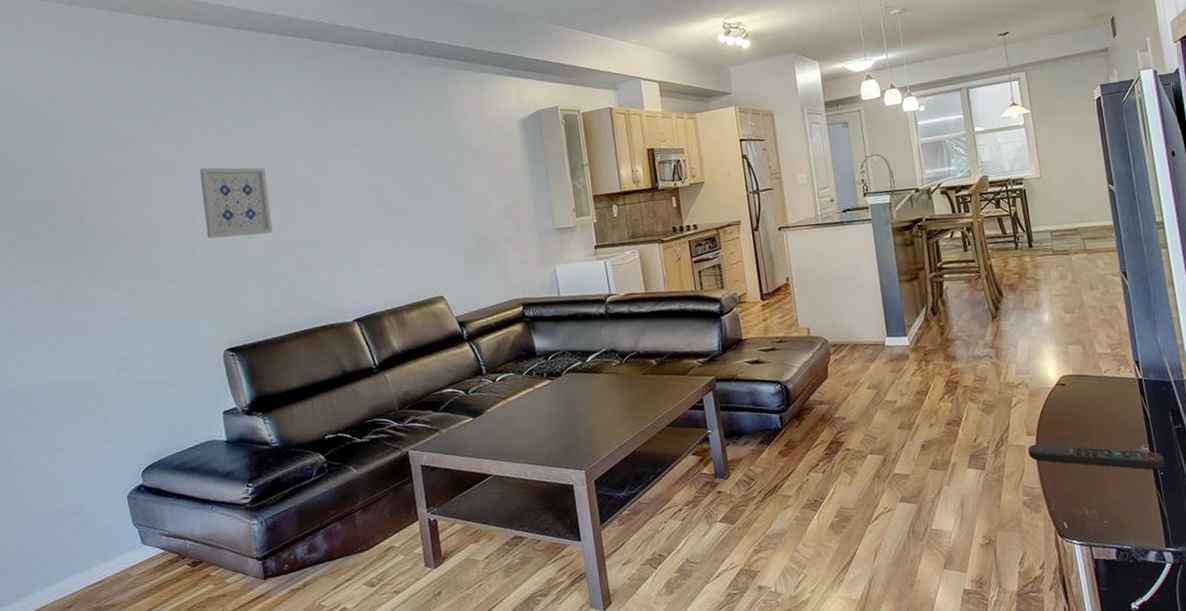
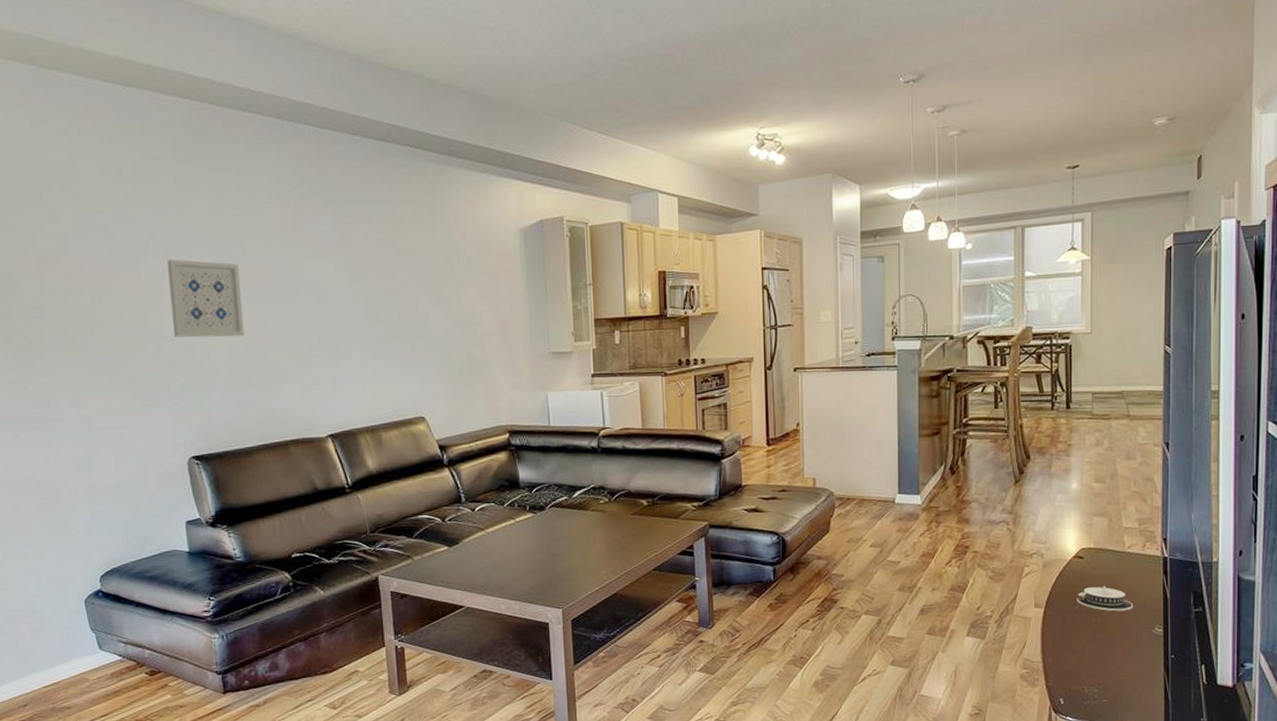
remote control: present [1028,443,1165,470] -> none [1033,616,1177,653]
architectural model: none [1065,408,1119,434] -> present [1077,584,1134,612]

